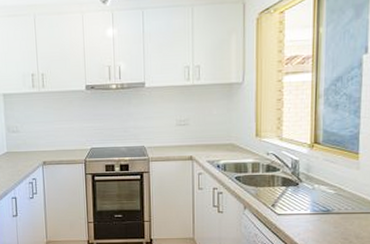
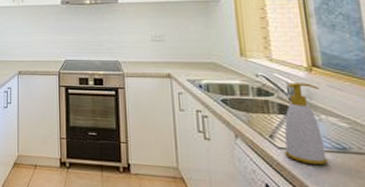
soap bottle: none [282,158,317,226] -> present [284,83,329,166]

